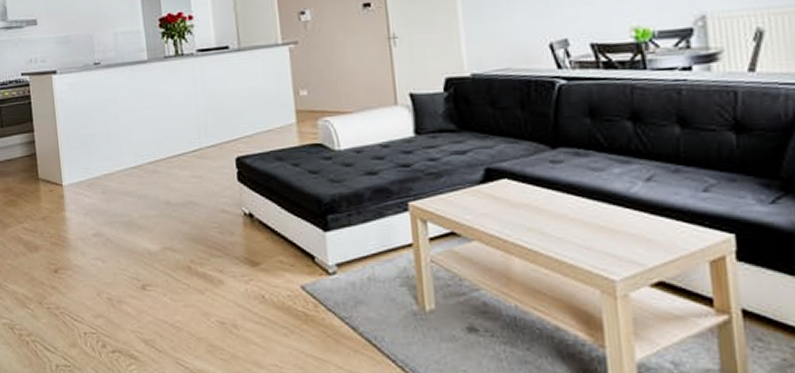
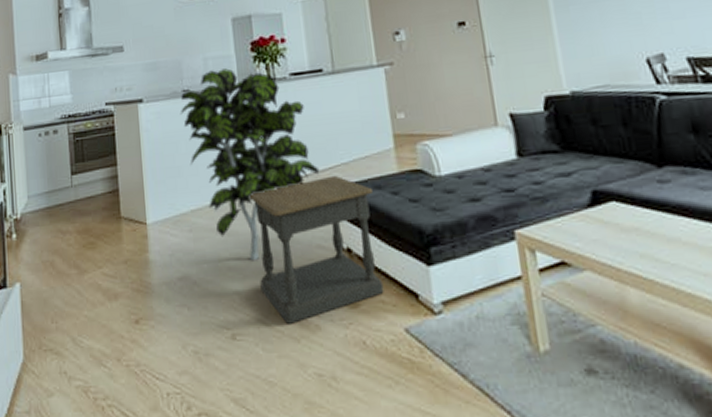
indoor plant: none [92,43,225,222] -> present [180,68,320,261]
side table: none [157,146,283,278] -> present [249,175,384,324]

